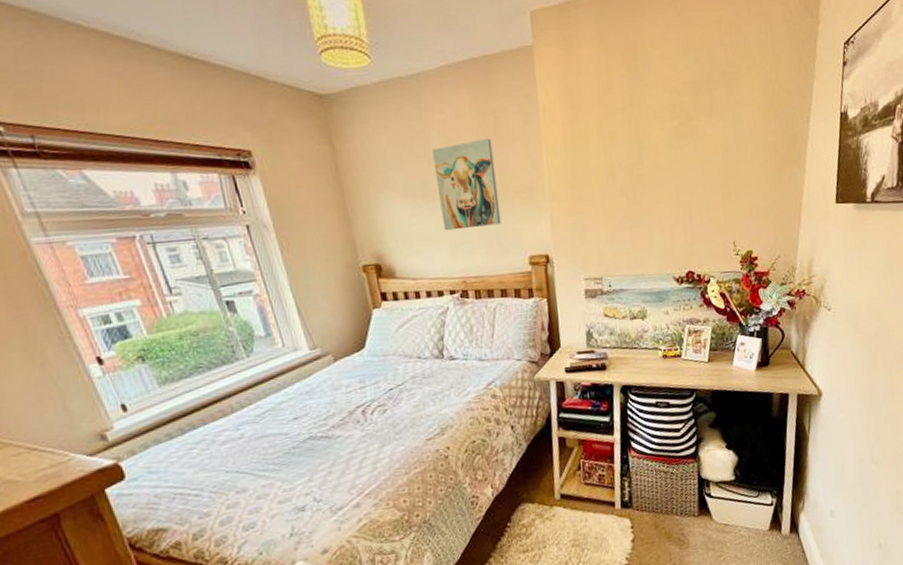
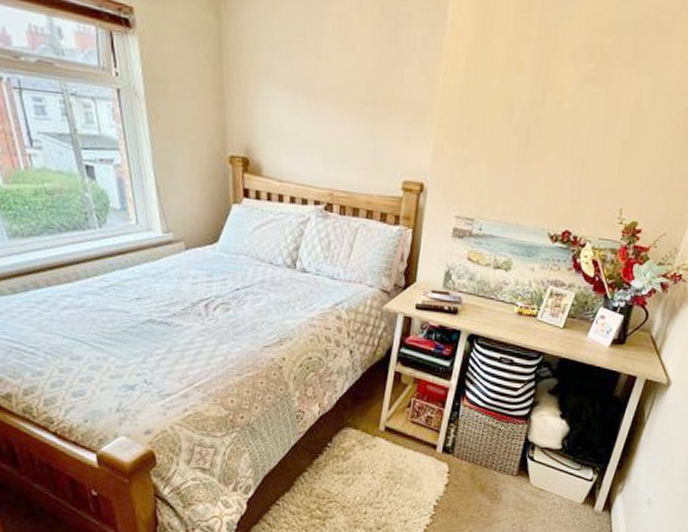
wall art: present [432,138,502,231] -> none [320,42,389,141]

